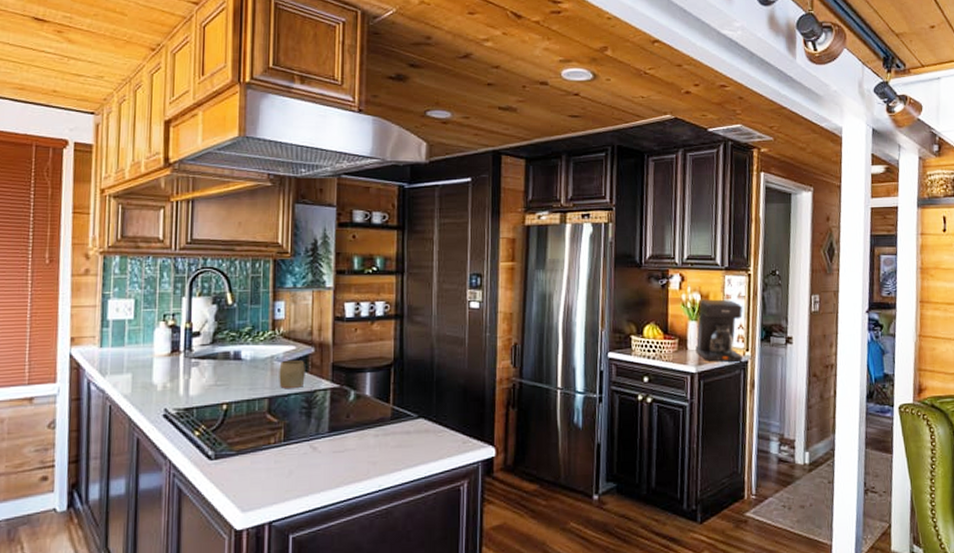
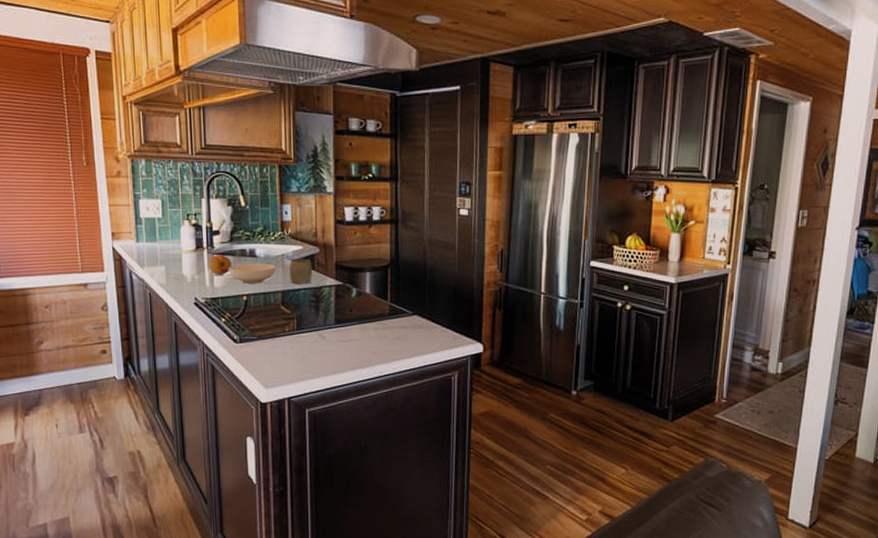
fruit: none [183,358,213,382] -> present [208,255,233,275]
bowl: none [207,367,265,390] -> present [228,263,277,284]
coffee maker: present [695,299,742,362] -> none [676,212,726,274]

